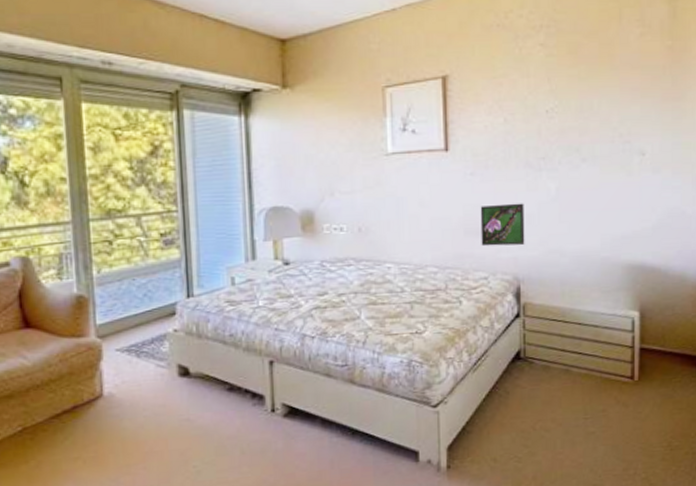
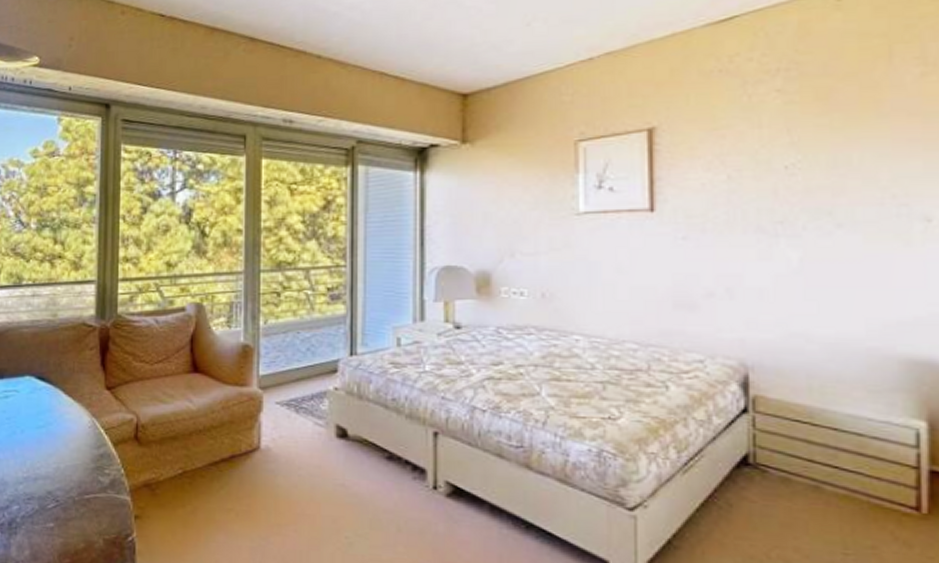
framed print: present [480,203,525,247] -> none [695,274,755,324]

